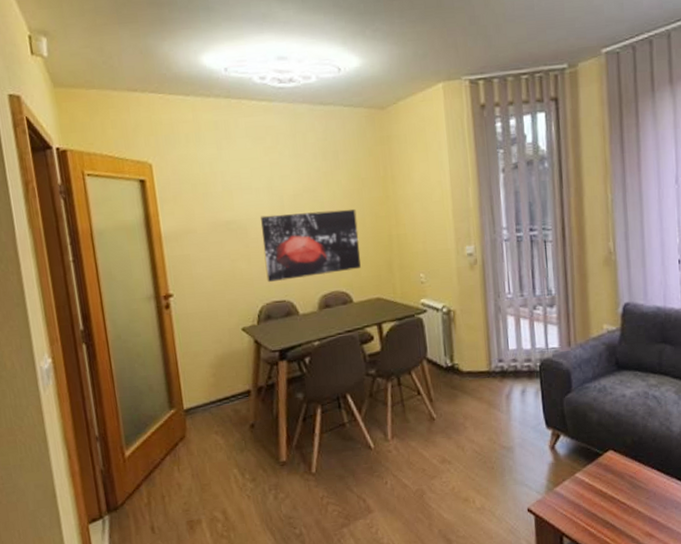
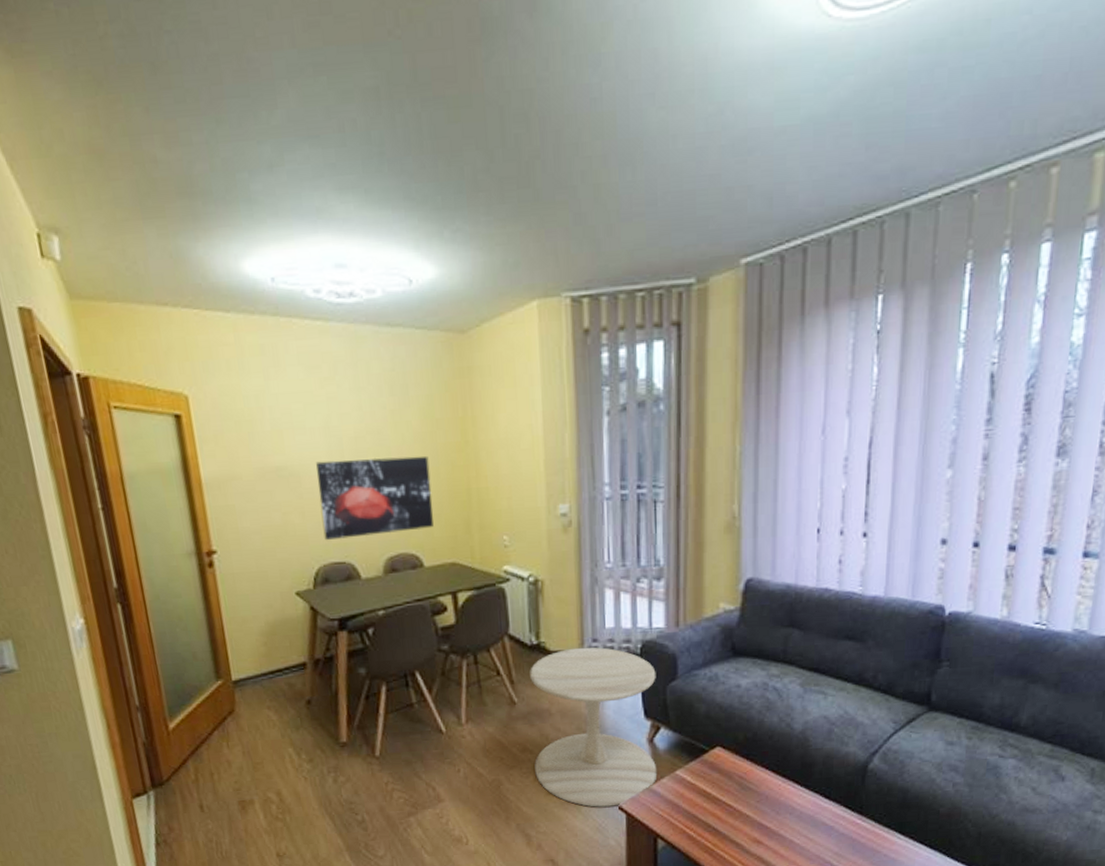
side table: none [446,367,560,511] -> present [530,647,658,807]

